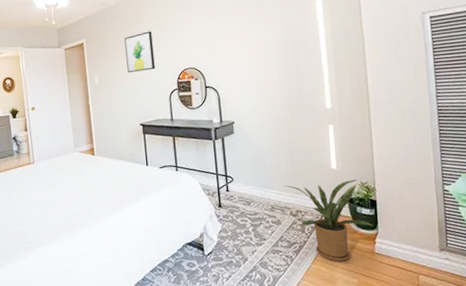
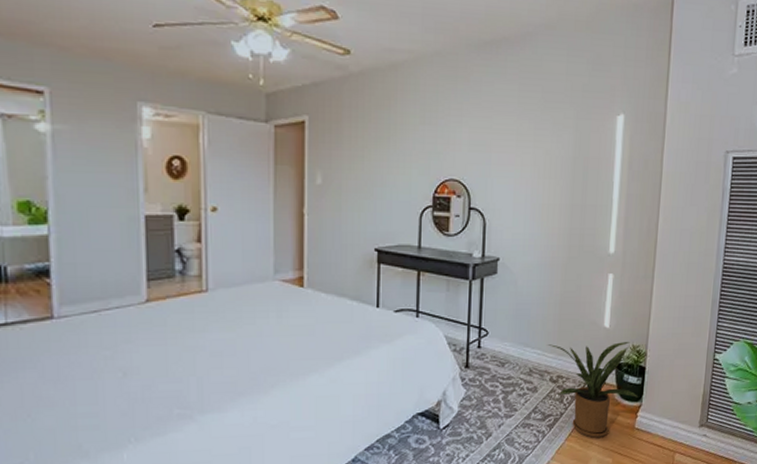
wall art: present [124,31,155,73] -> none [366,119,407,175]

